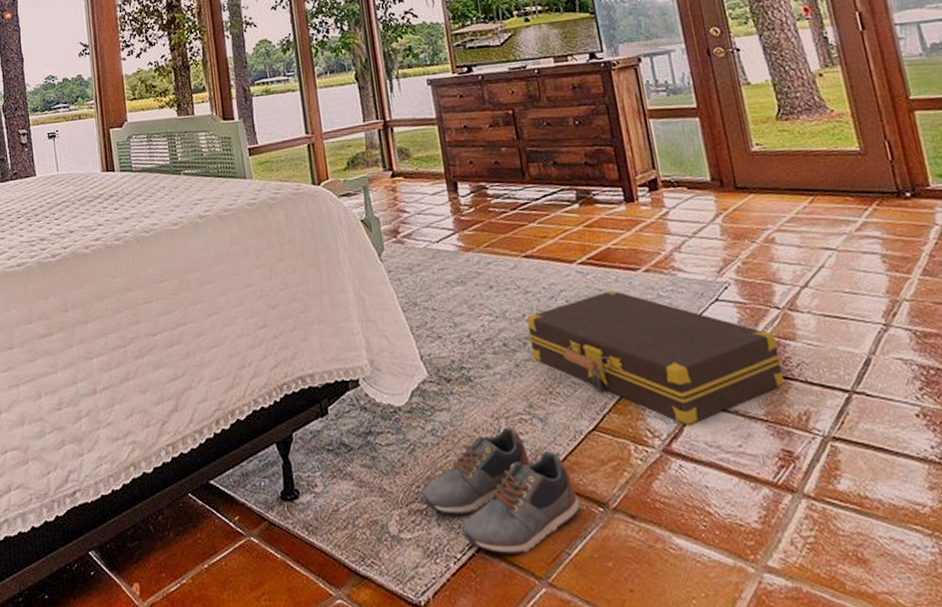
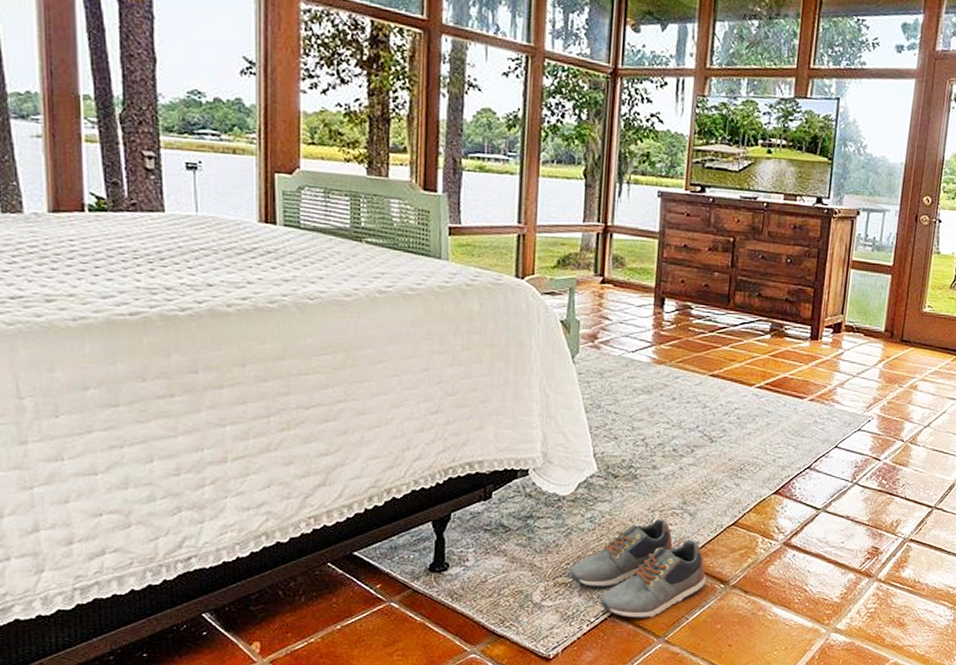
suitcase: present [526,291,785,425] -> none [697,413,894,525]

